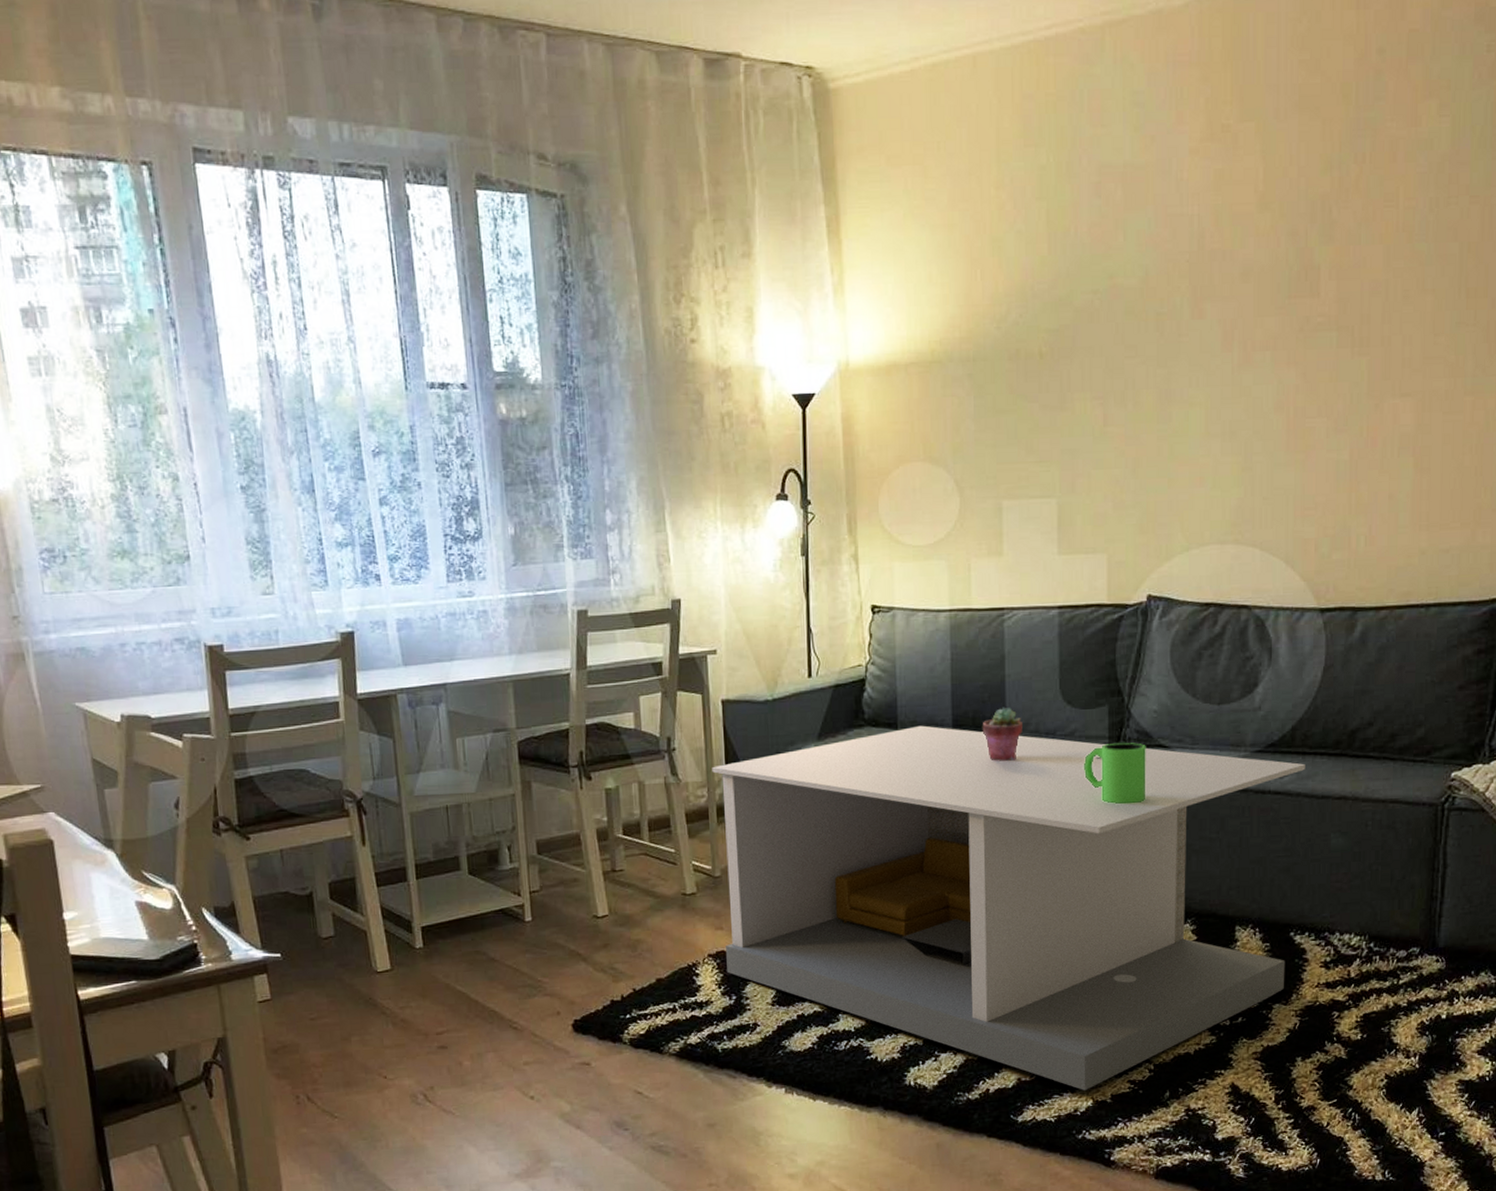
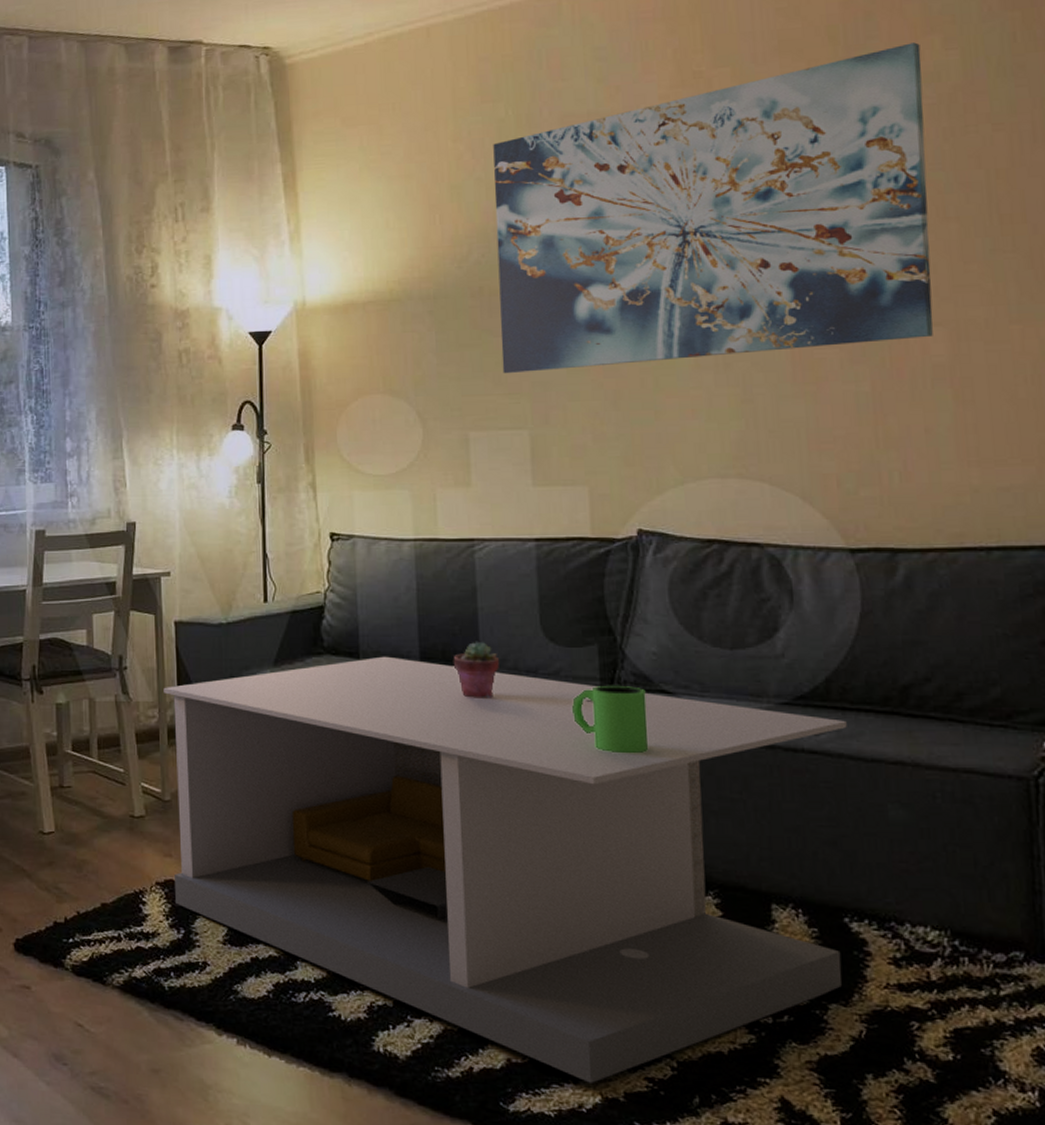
wall art: none [1033,107,1419,441] -> present [493,42,933,374]

